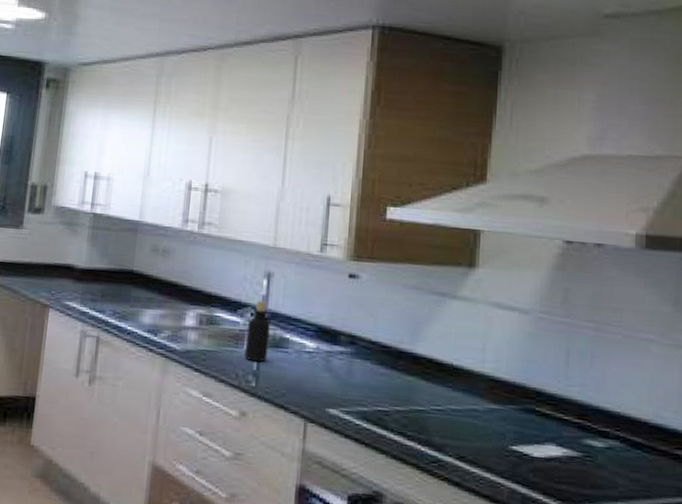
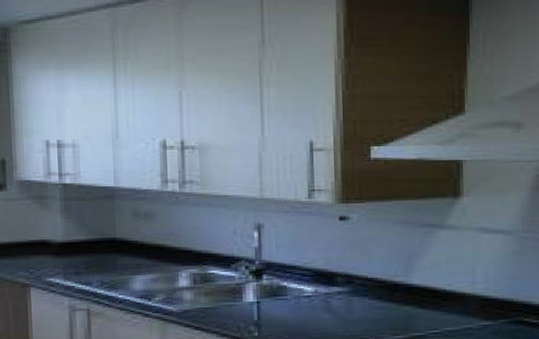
bottle: present [244,301,270,362] -> none [243,253,267,312]

